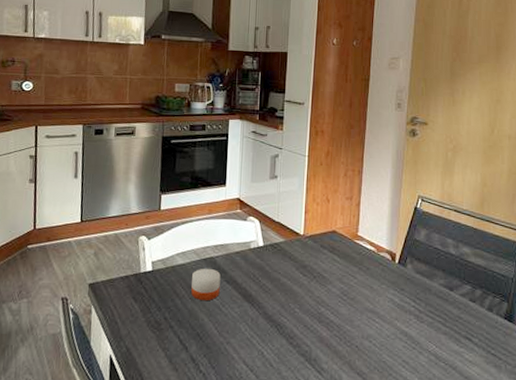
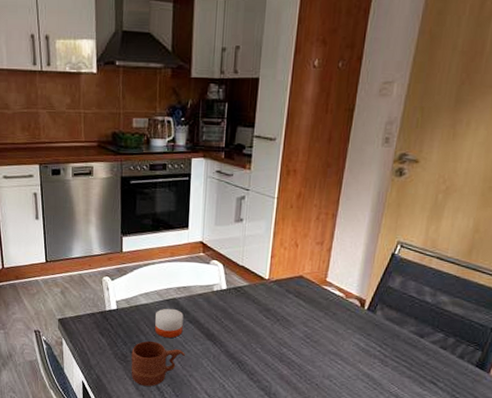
mug: none [164,304,222,358] -> present [131,340,185,386]

